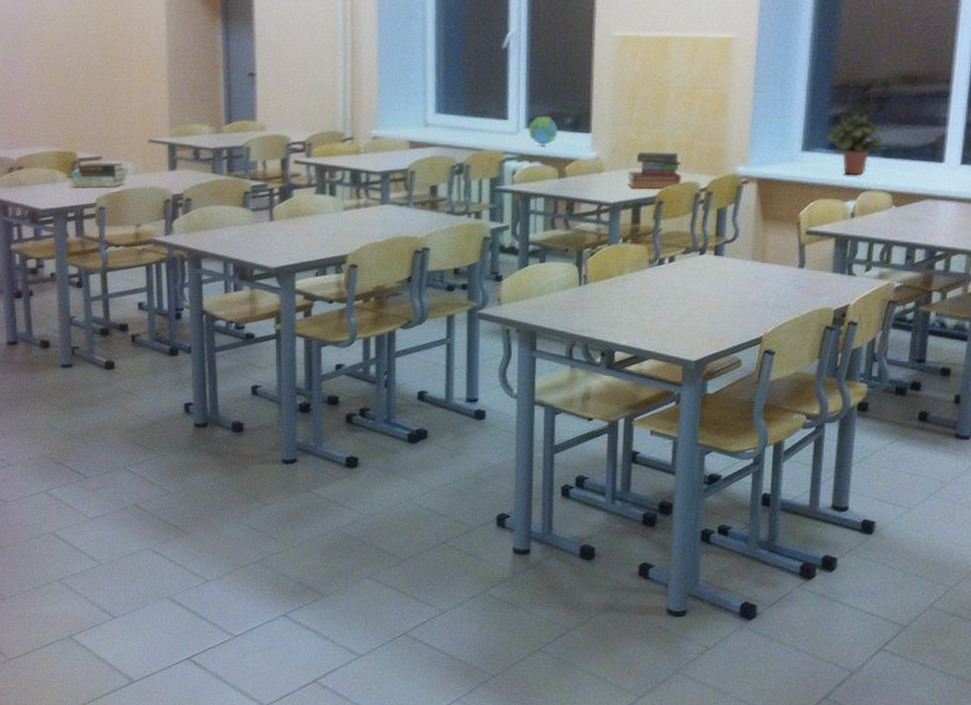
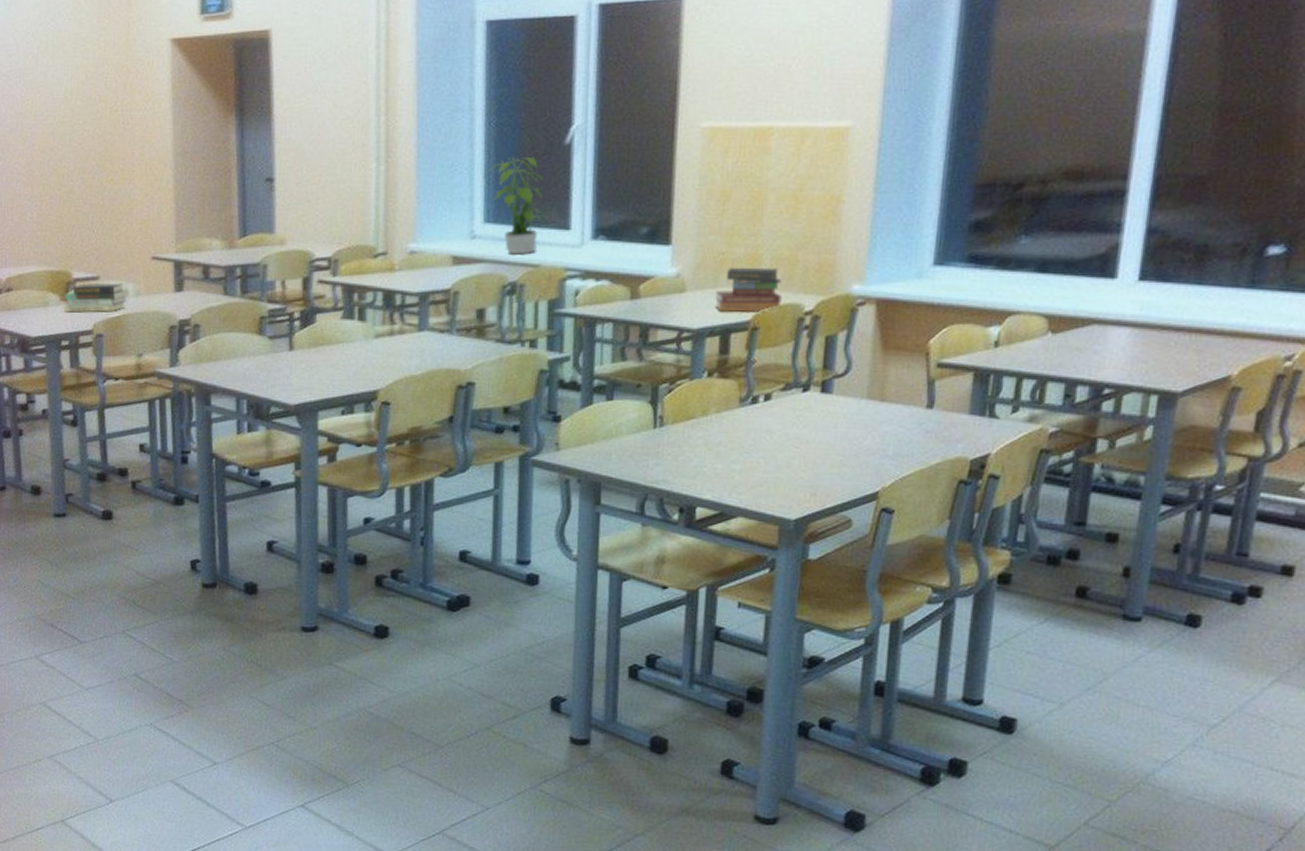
potted plant: none [434,58,487,140] -> present [483,156,545,255]
globe: present [528,115,558,146] -> none [595,224,631,261]
potted plant: present [828,113,891,176] -> none [967,218,1048,296]

